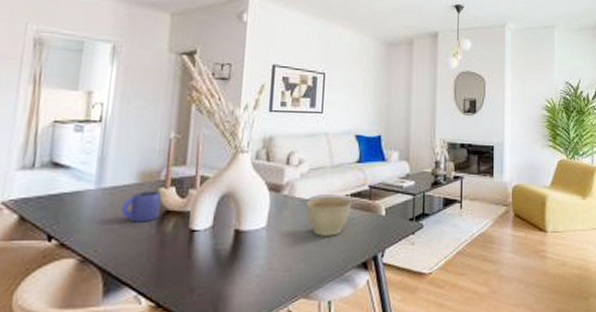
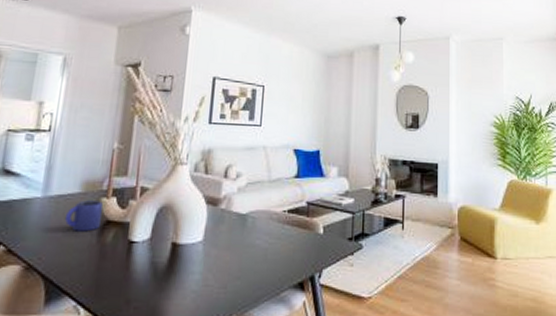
planter bowl: present [306,196,351,236] -> none [243,212,289,253]

